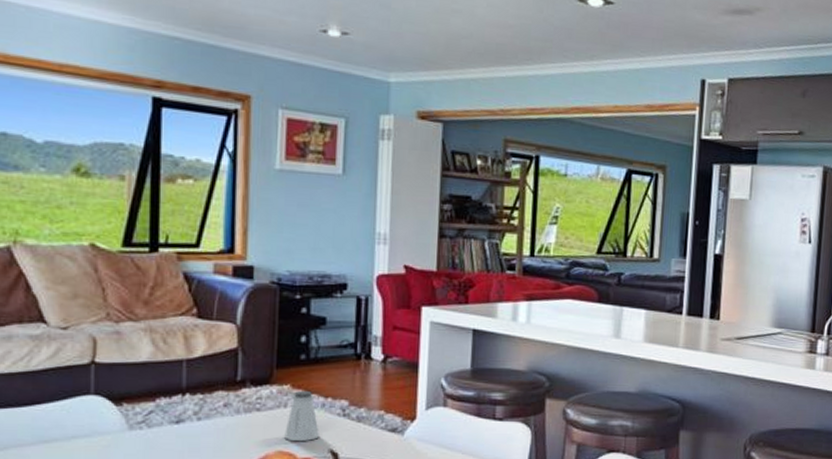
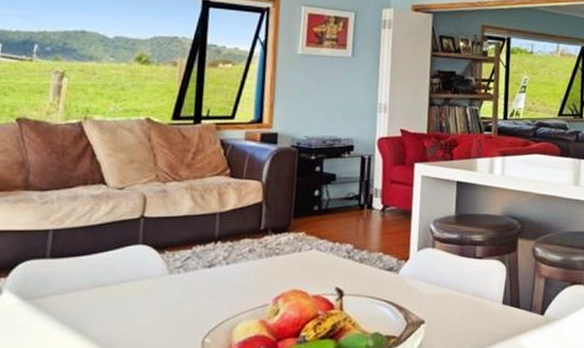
saltshaker: present [284,390,319,442] -> none [298,236,328,281]

